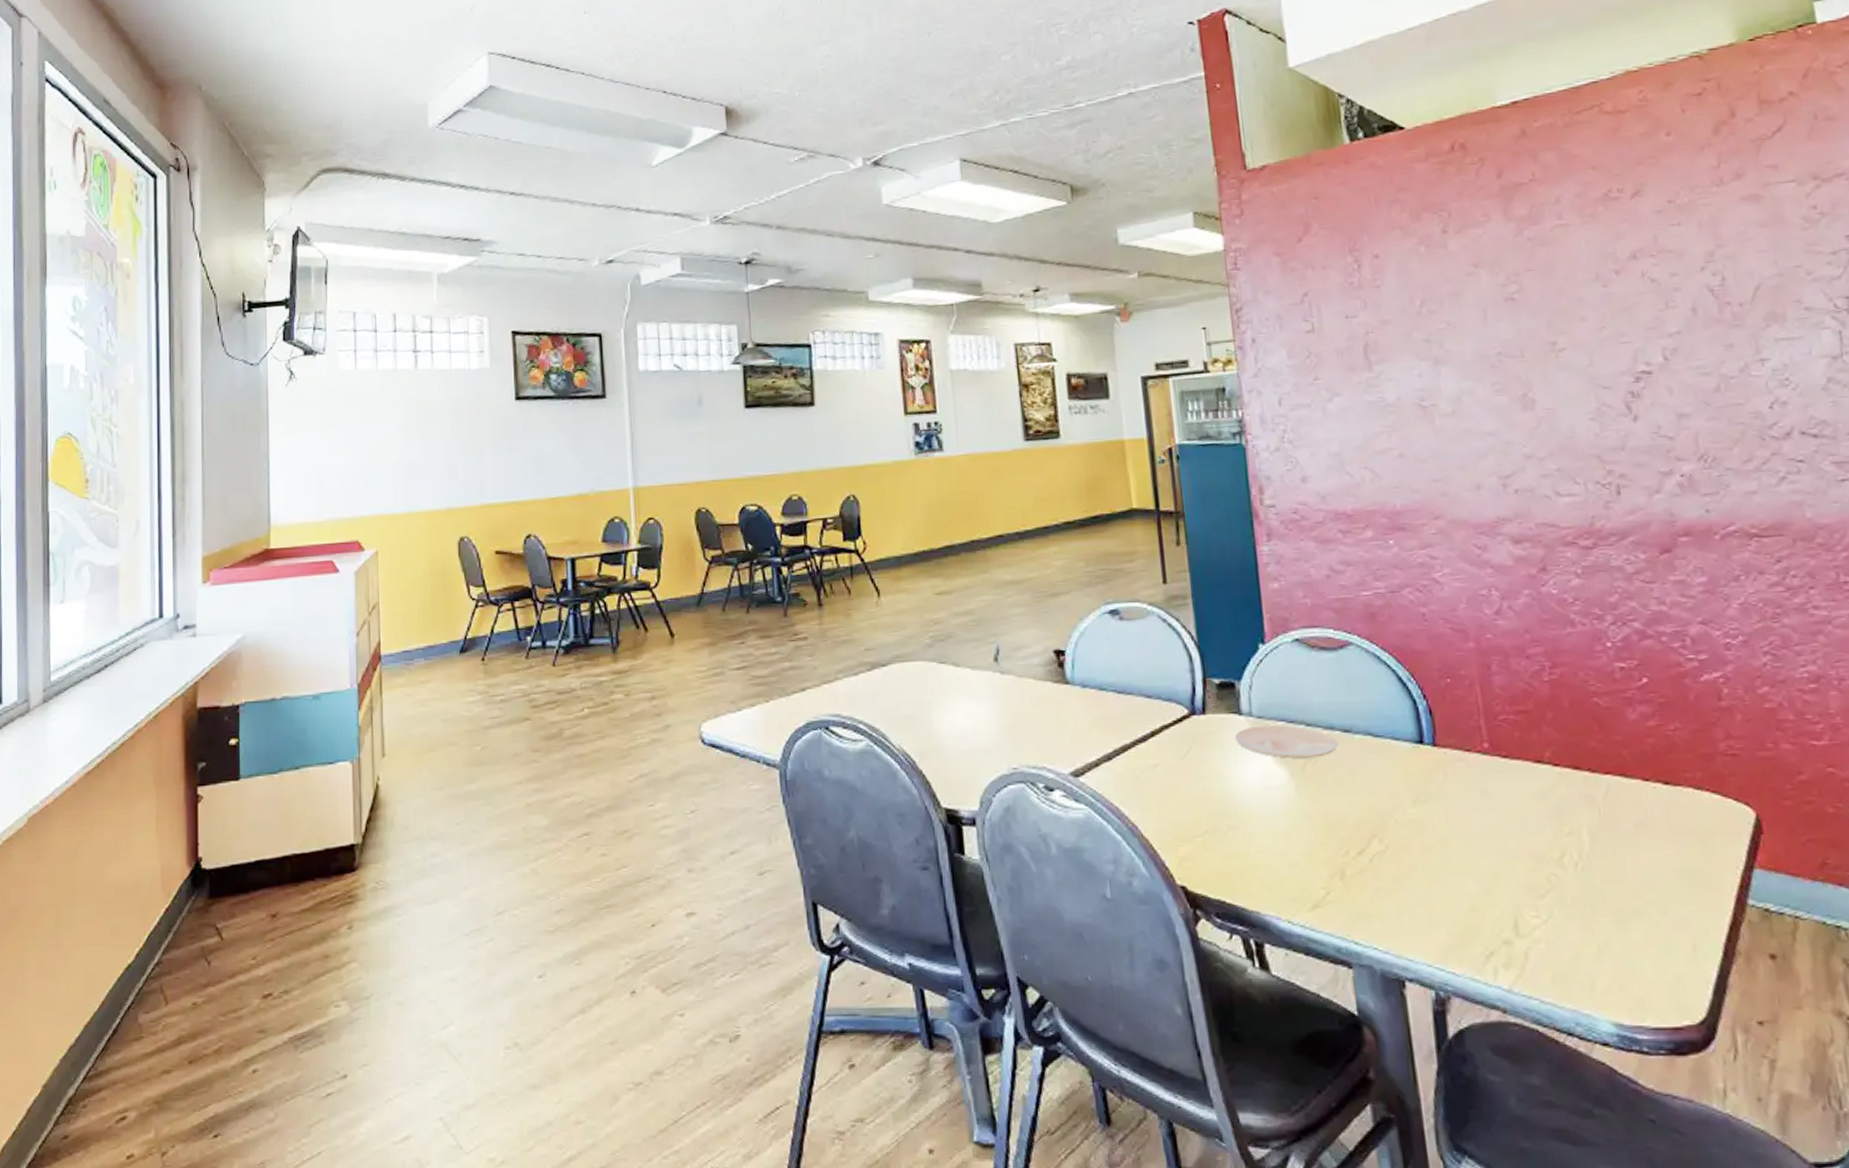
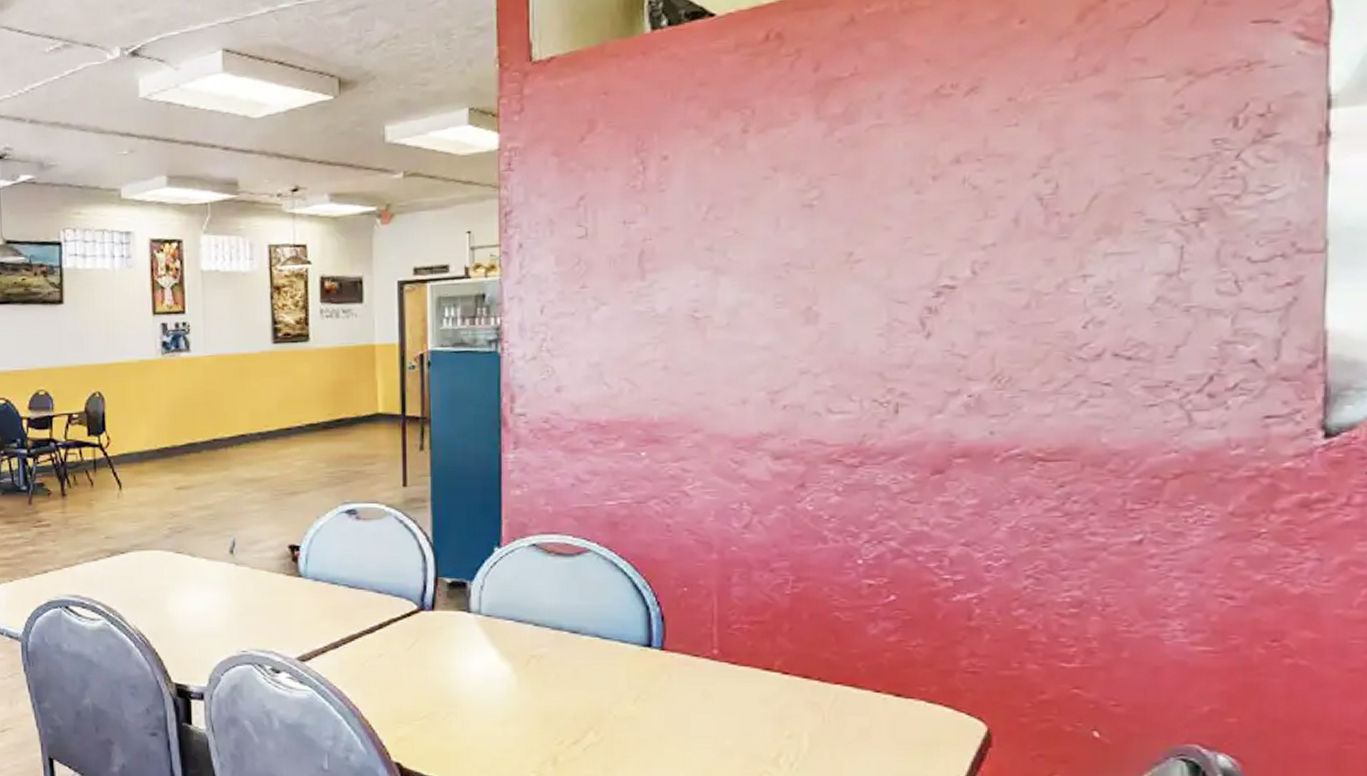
plate: present [1235,725,1338,759] -> none [462,623,563,655]

